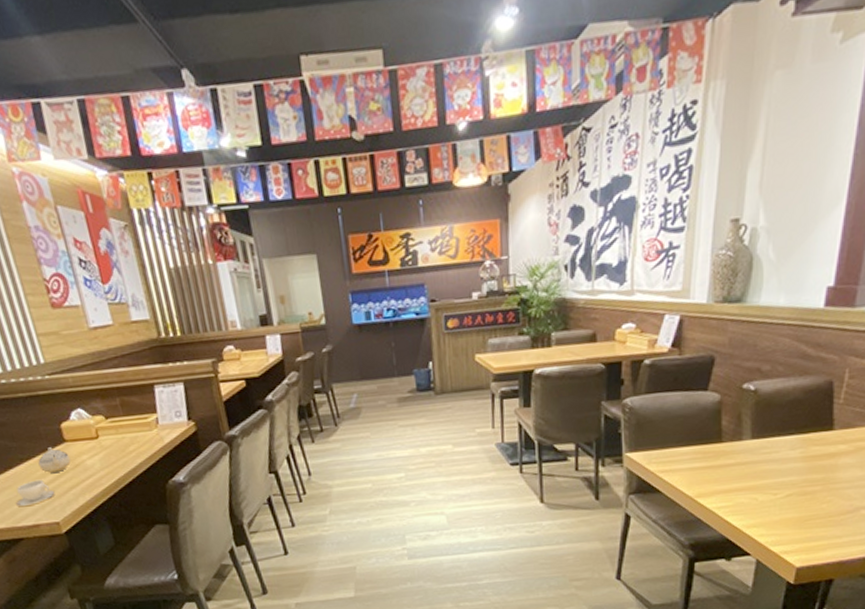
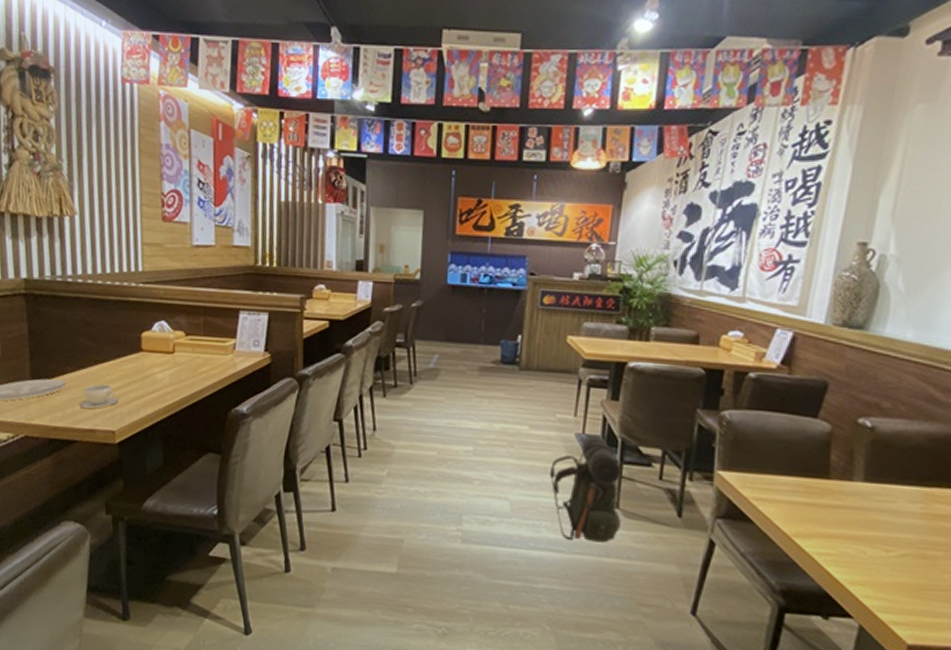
teapot: present [38,447,71,474] -> none [111,354,143,381]
backpack: none [477,441,547,538] -> present [549,434,621,543]

